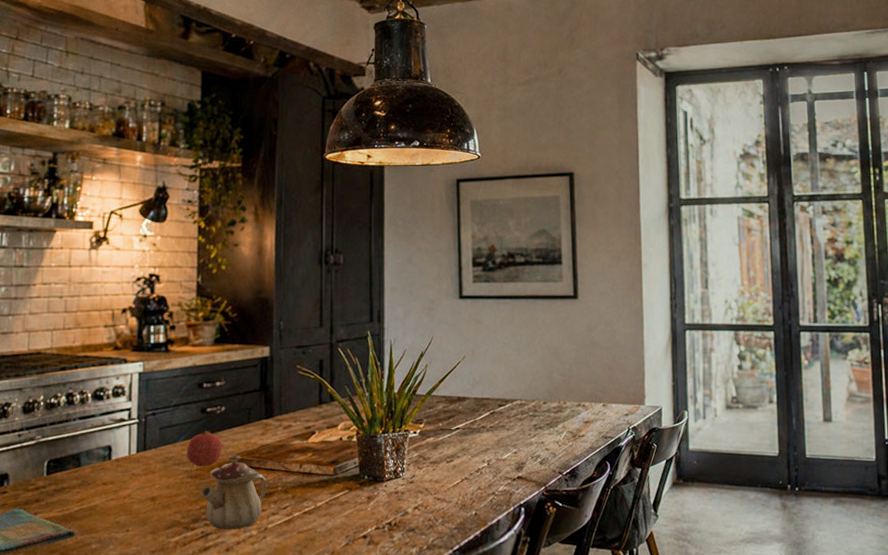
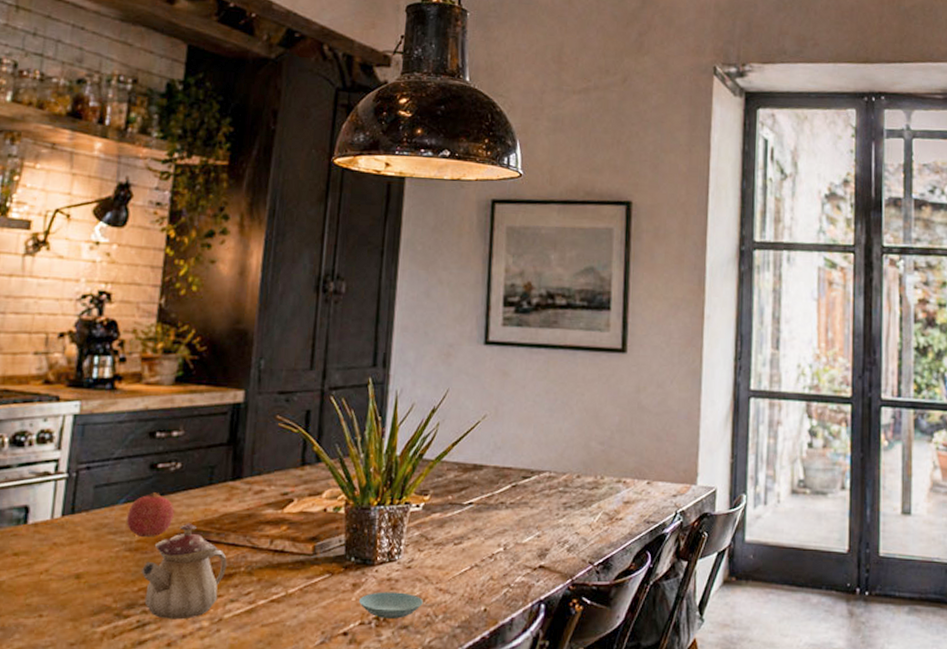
saucer: none [373,502,425,523] -> present [358,591,423,619]

